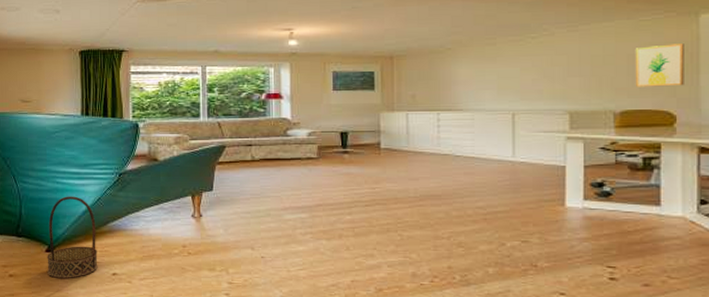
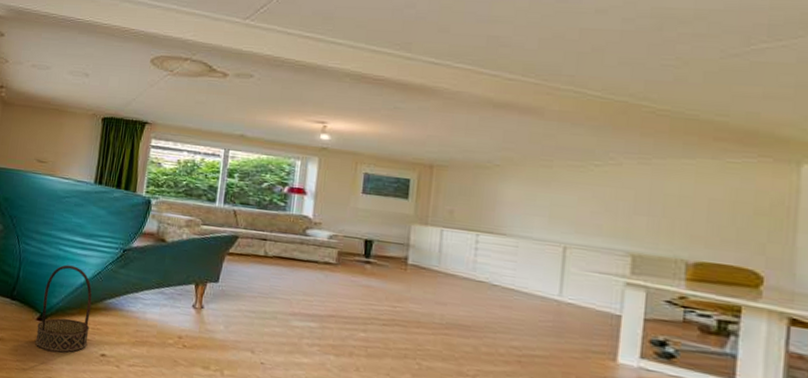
wall art: present [635,44,684,87] -> none [715,192,780,243]

